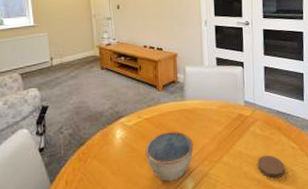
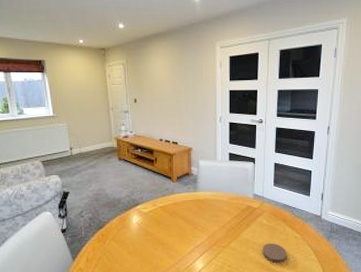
bowl: present [145,132,193,182] -> none [160,219,204,262]

